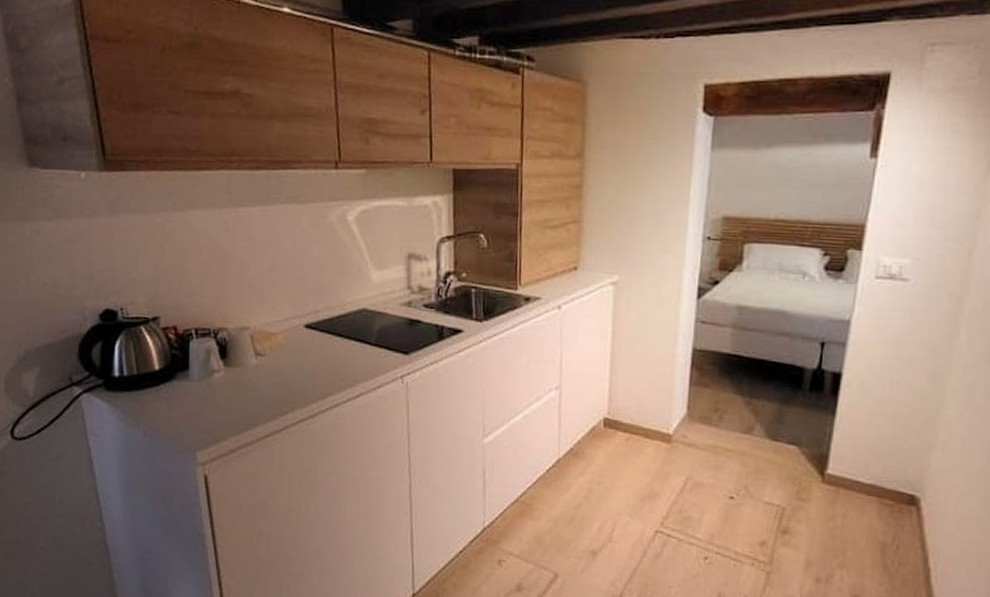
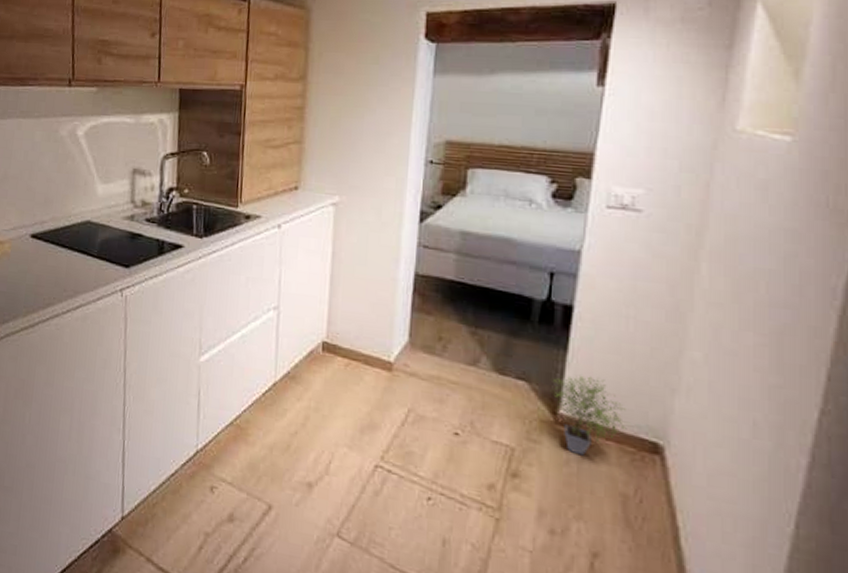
potted plant: none [820,437,888,511] -> present [552,375,627,456]

